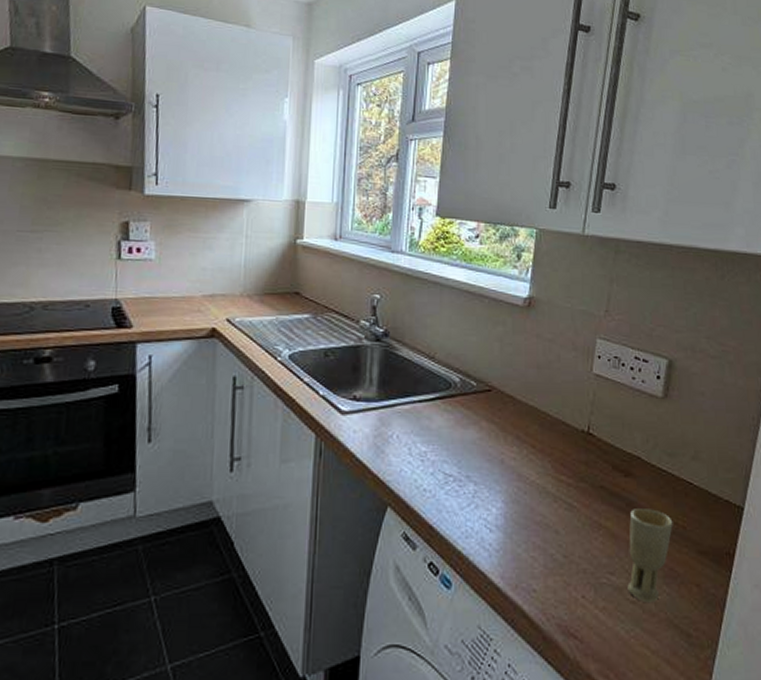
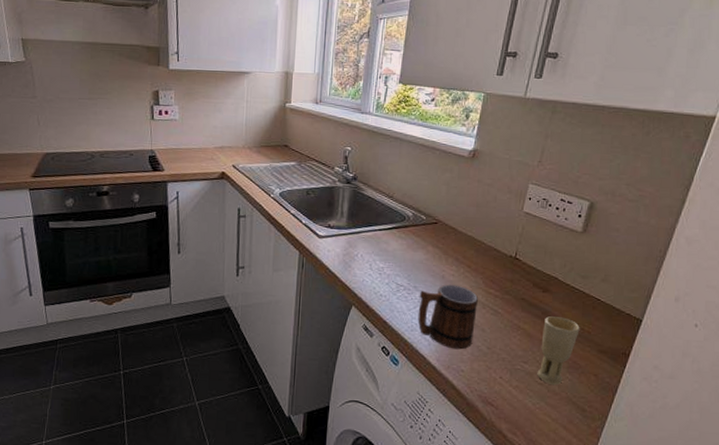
mug: none [473,471,547,561] -> present [418,284,478,350]

